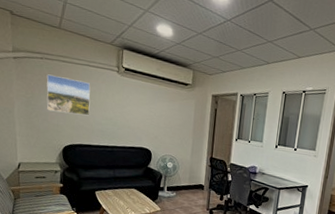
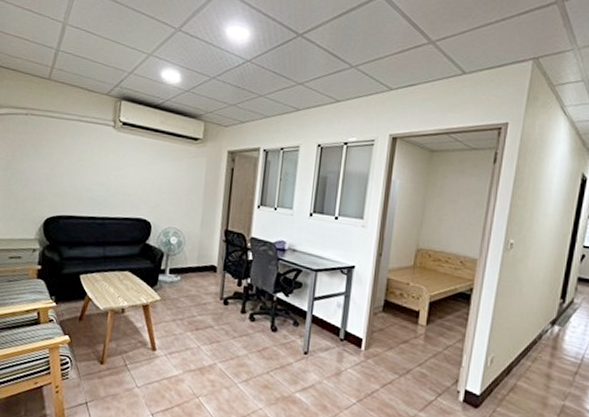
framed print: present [46,74,91,116] -> none [29,132,82,181]

